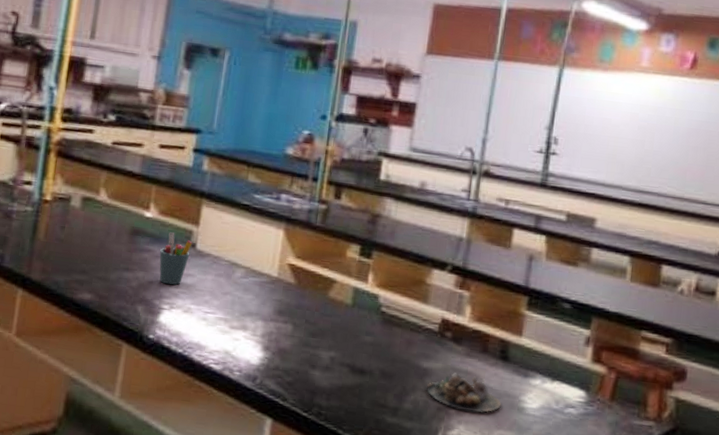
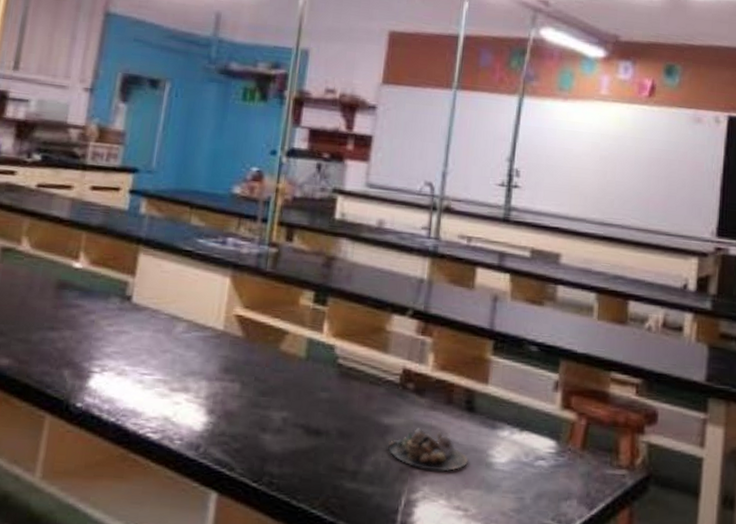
pen holder: present [159,232,193,285] -> none [89,283,128,345]

